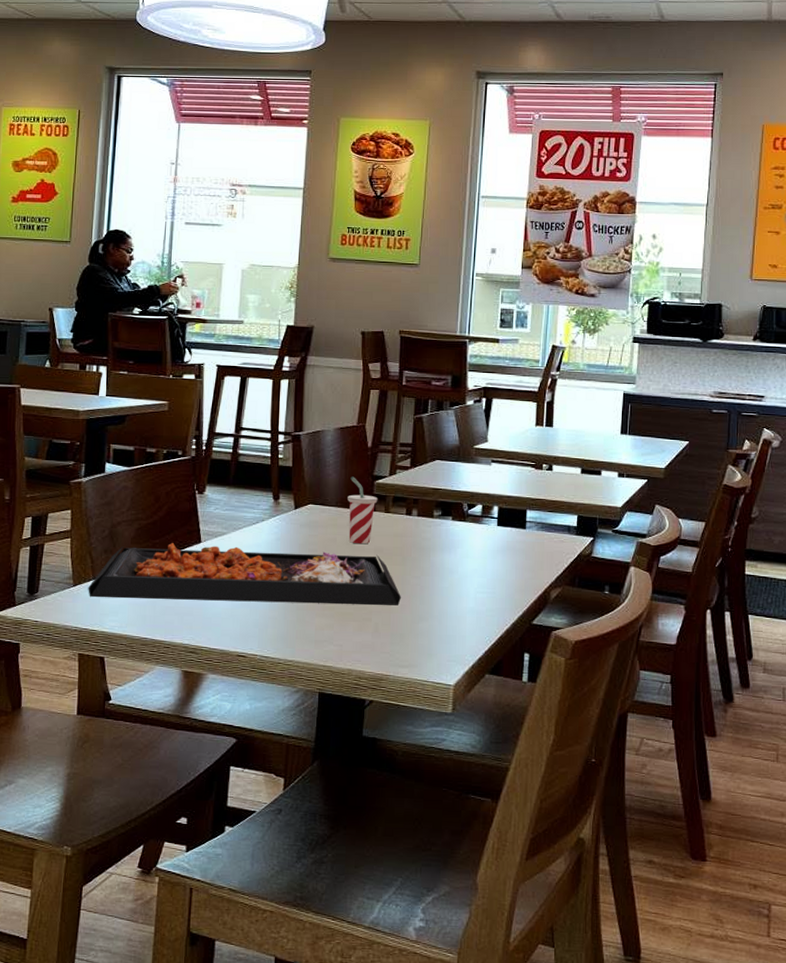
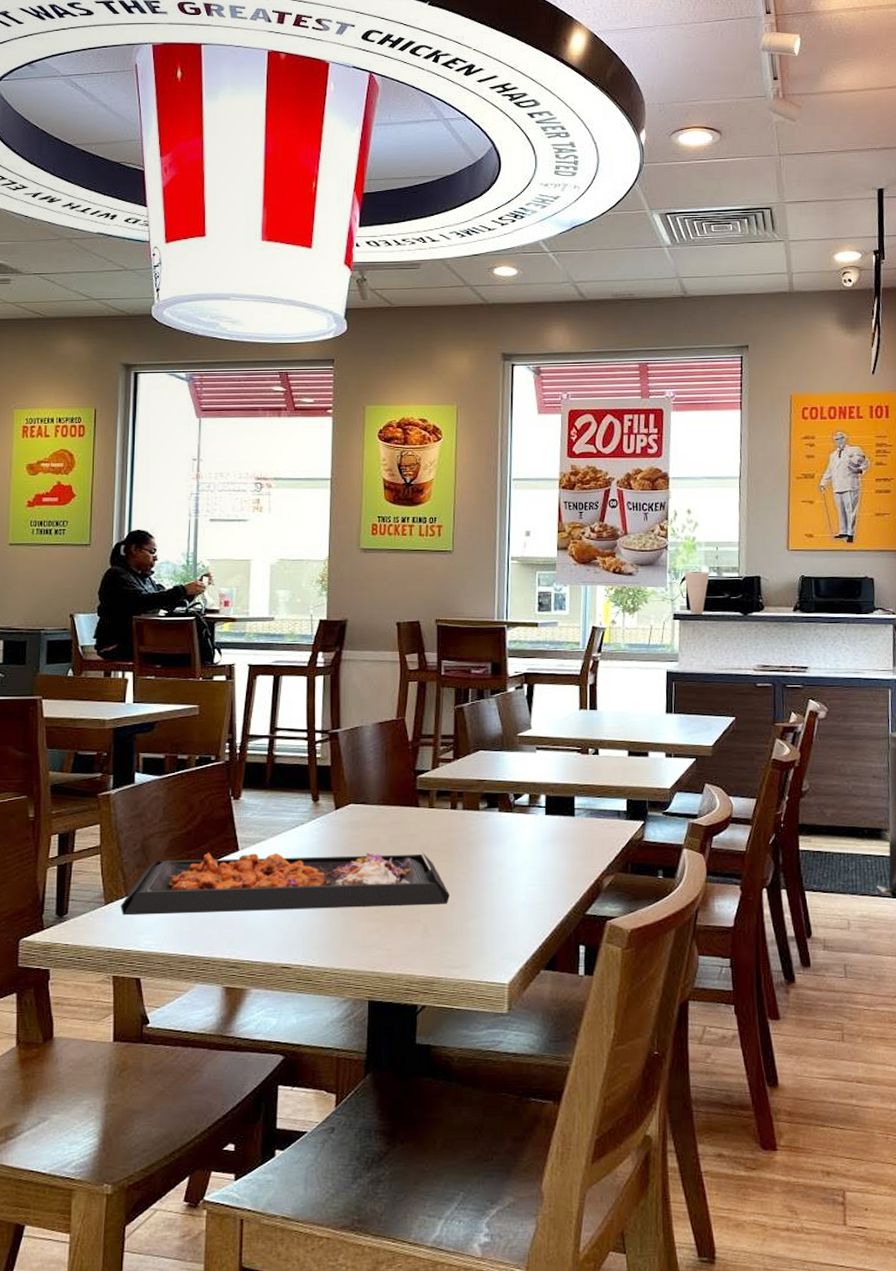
beverage cup: present [347,476,378,545] -> none [390,772,421,843]
cup: none [646,295,671,339] -> present [685,571,710,615]

